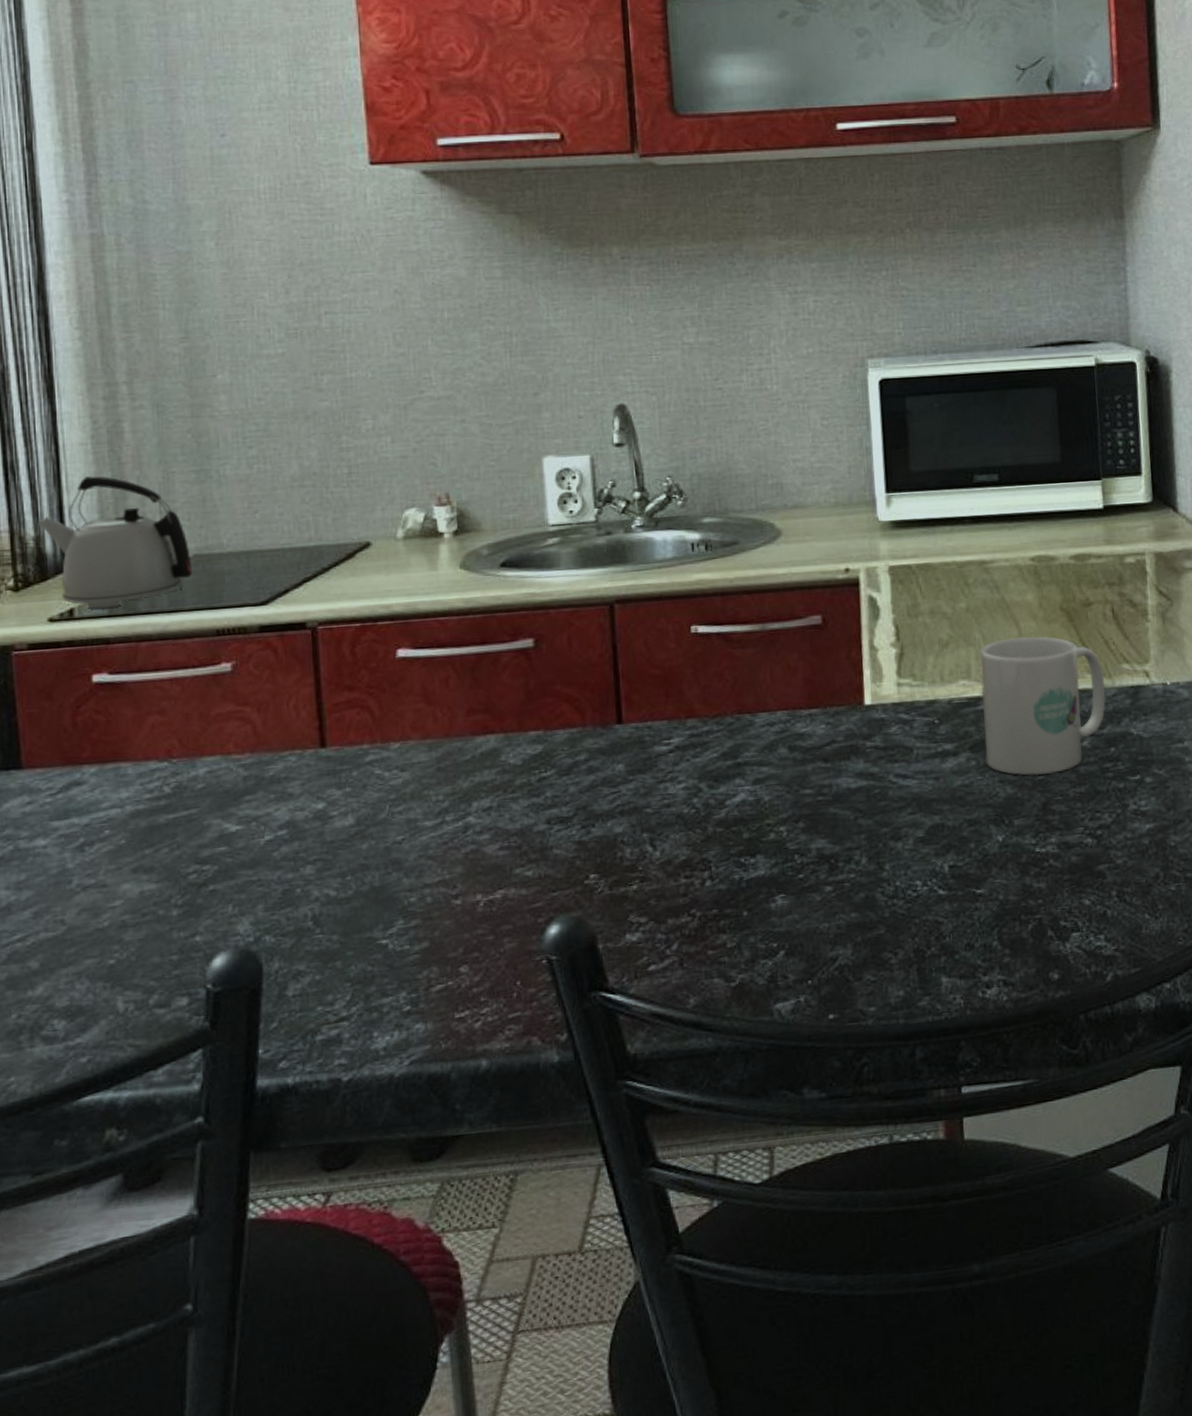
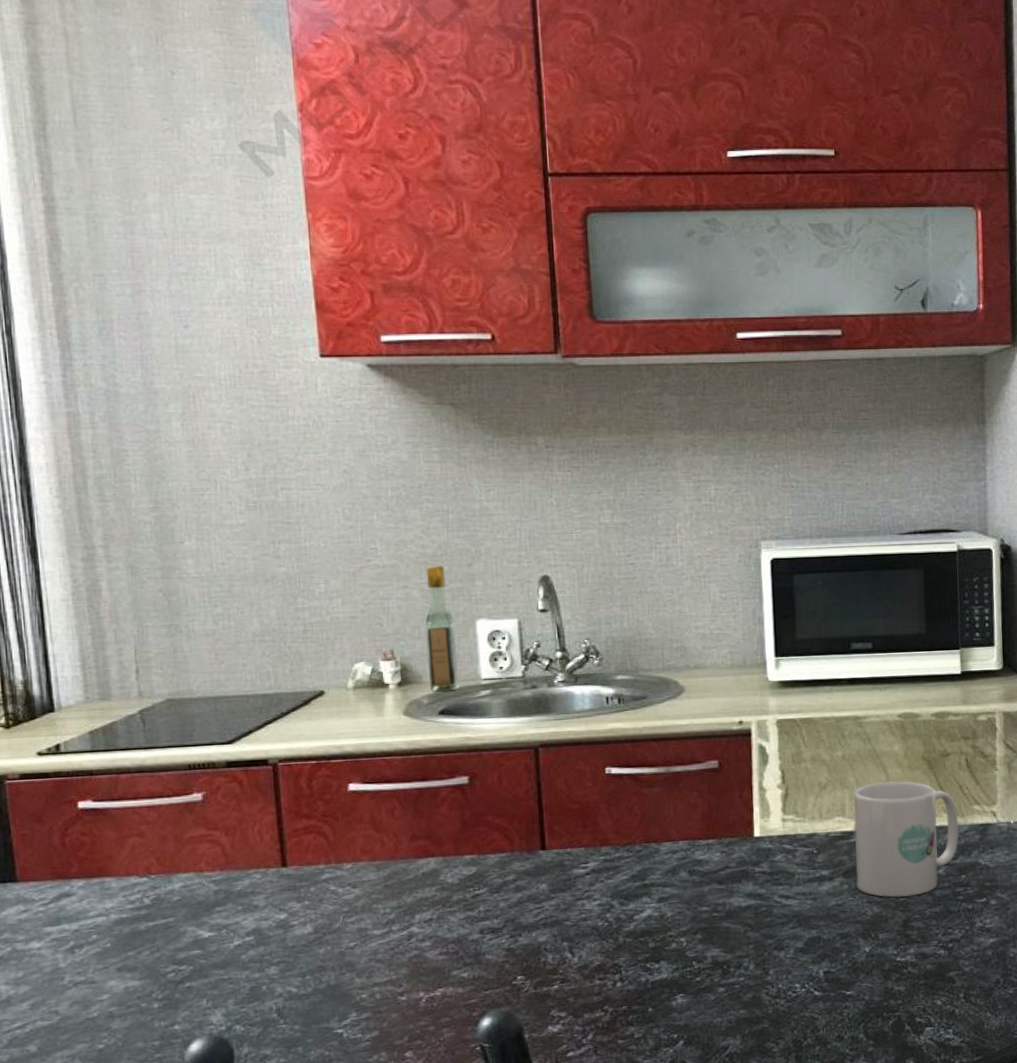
kettle: present [37,476,193,609] -> none [25,628,166,745]
bottle: none [484,396,524,541] -> present [424,566,460,692]

